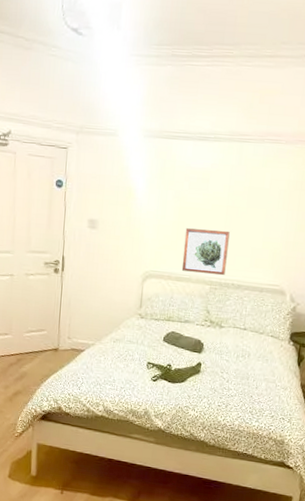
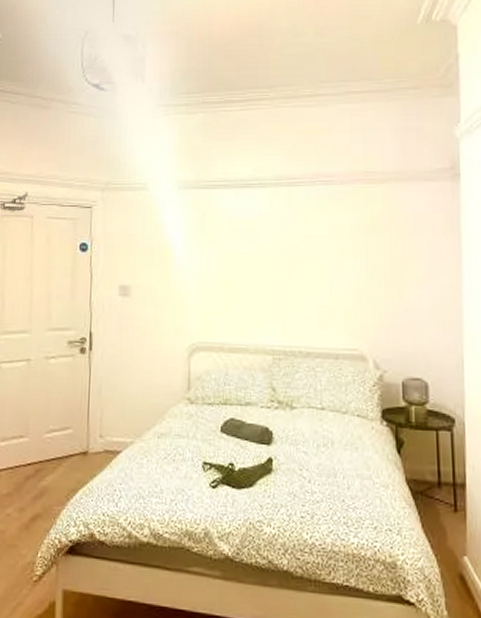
wall art: present [181,228,230,275] -> none [235,288,289,341]

